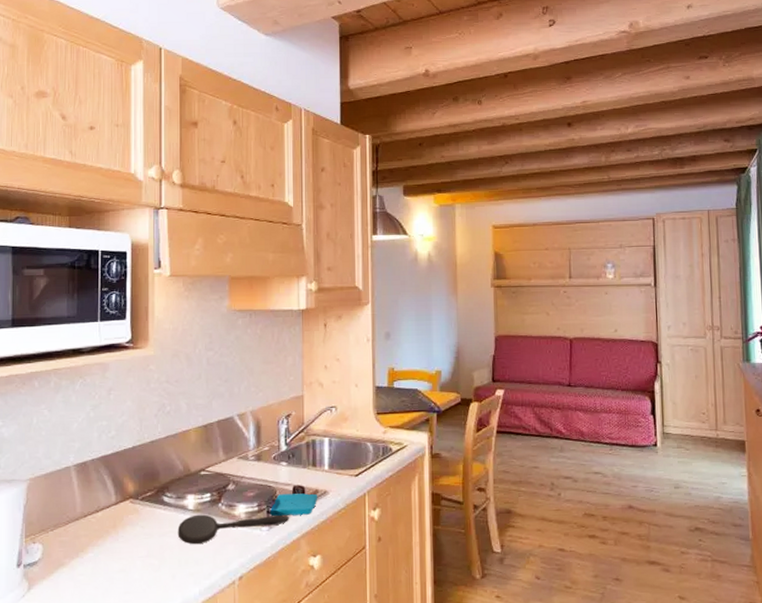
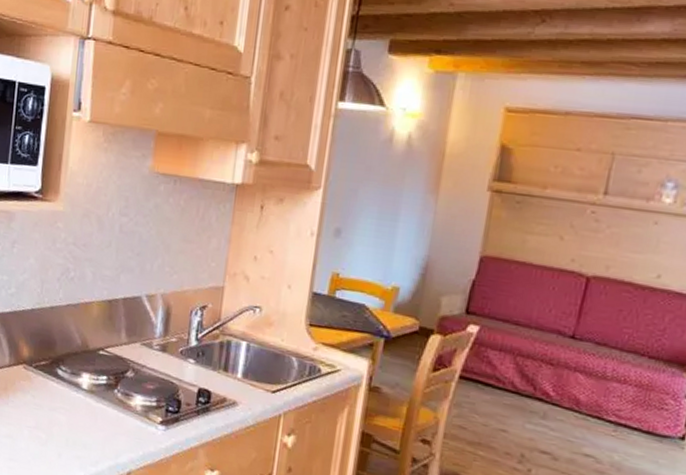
frying pan: present [177,514,289,544] -> none [68,395,189,428]
sponge: present [270,493,318,516] -> none [169,393,226,424]

